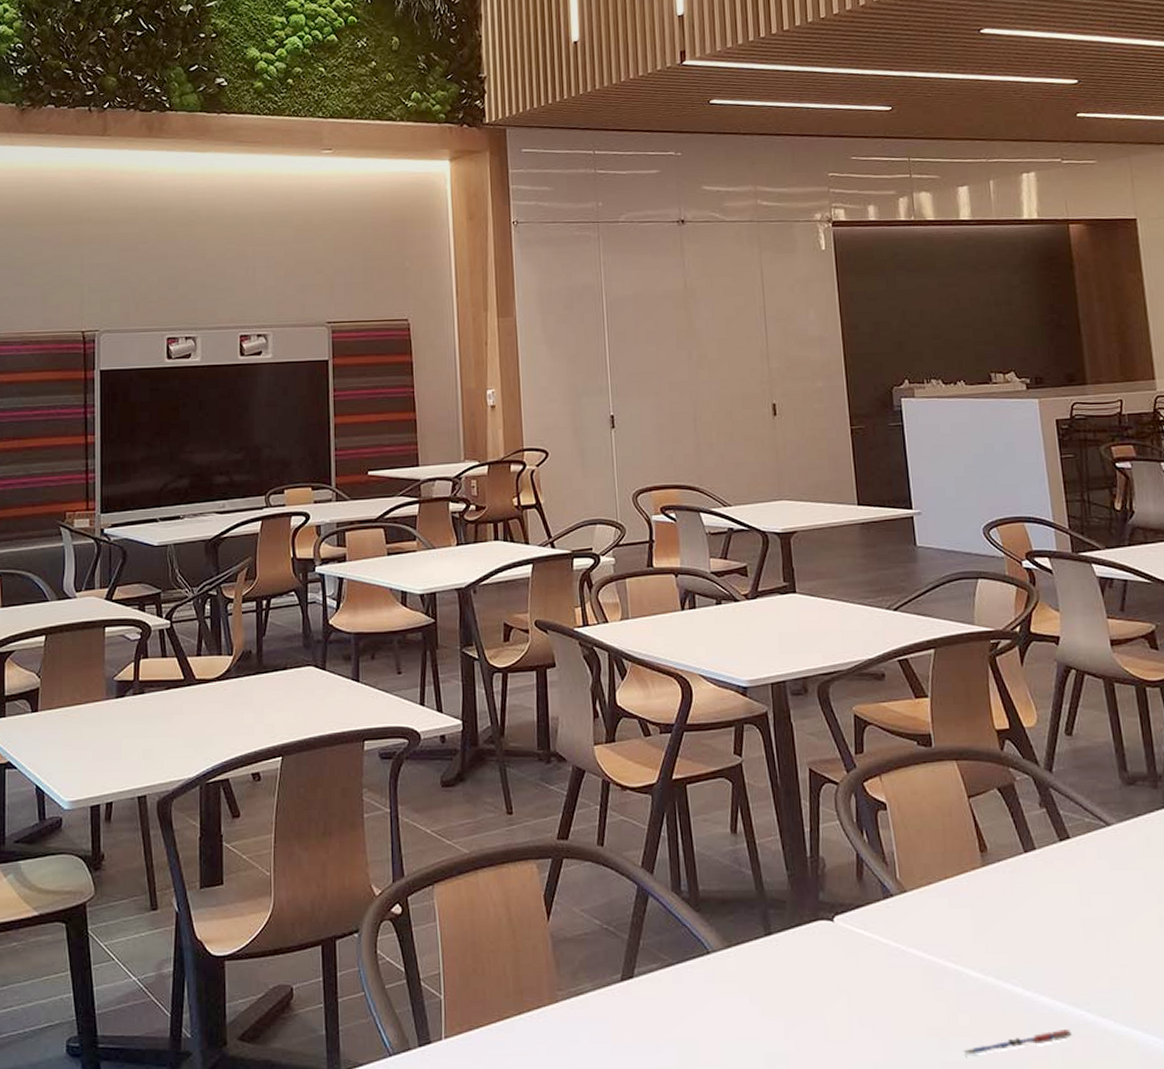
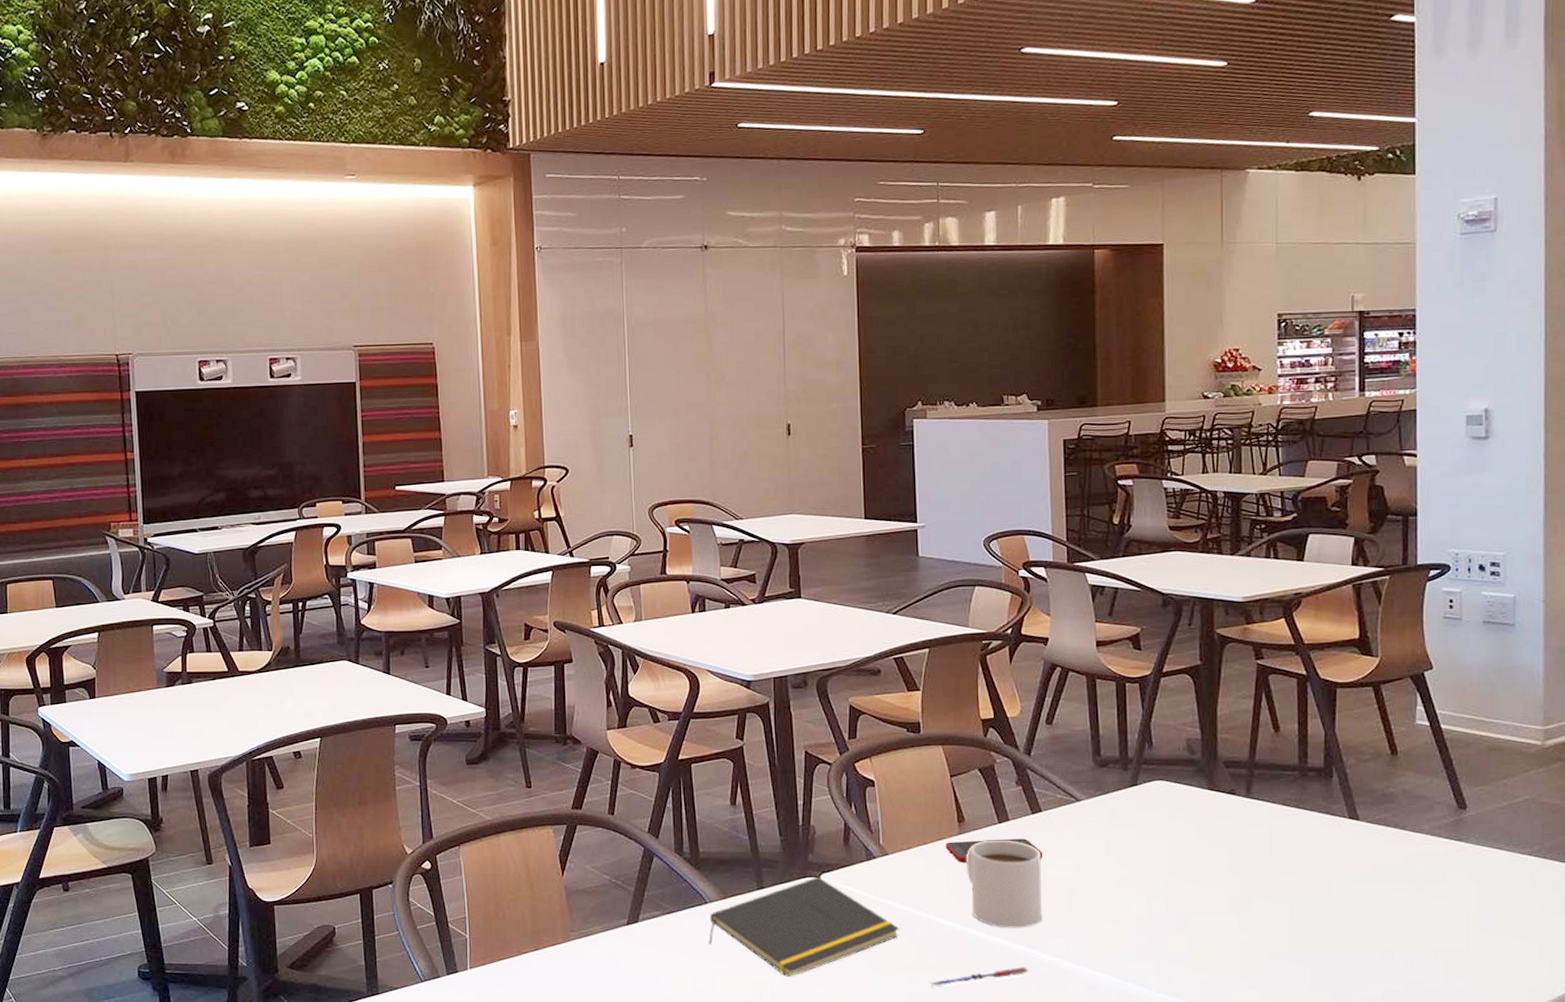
notepad: none [712,919,925,1044] -> present [709,876,900,977]
cell phone: none [968,871,1076,901] -> present [945,838,1043,863]
mug: none [992,873,1082,981] -> present [966,840,1043,928]

